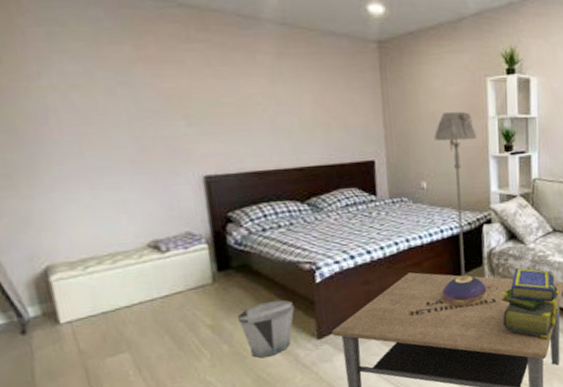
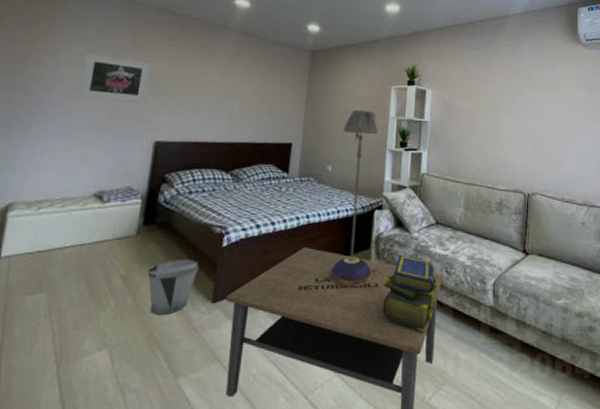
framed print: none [76,71,178,133] -> present [78,53,152,104]

